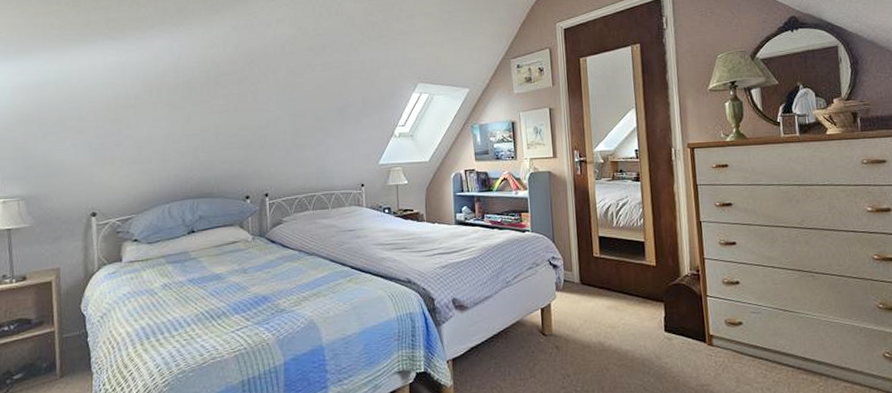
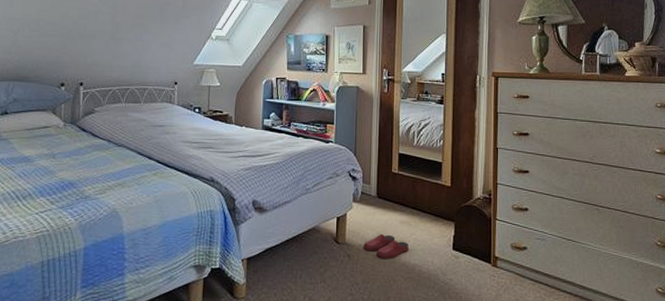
slippers: none [571,321,619,348] -> present [363,234,409,259]

